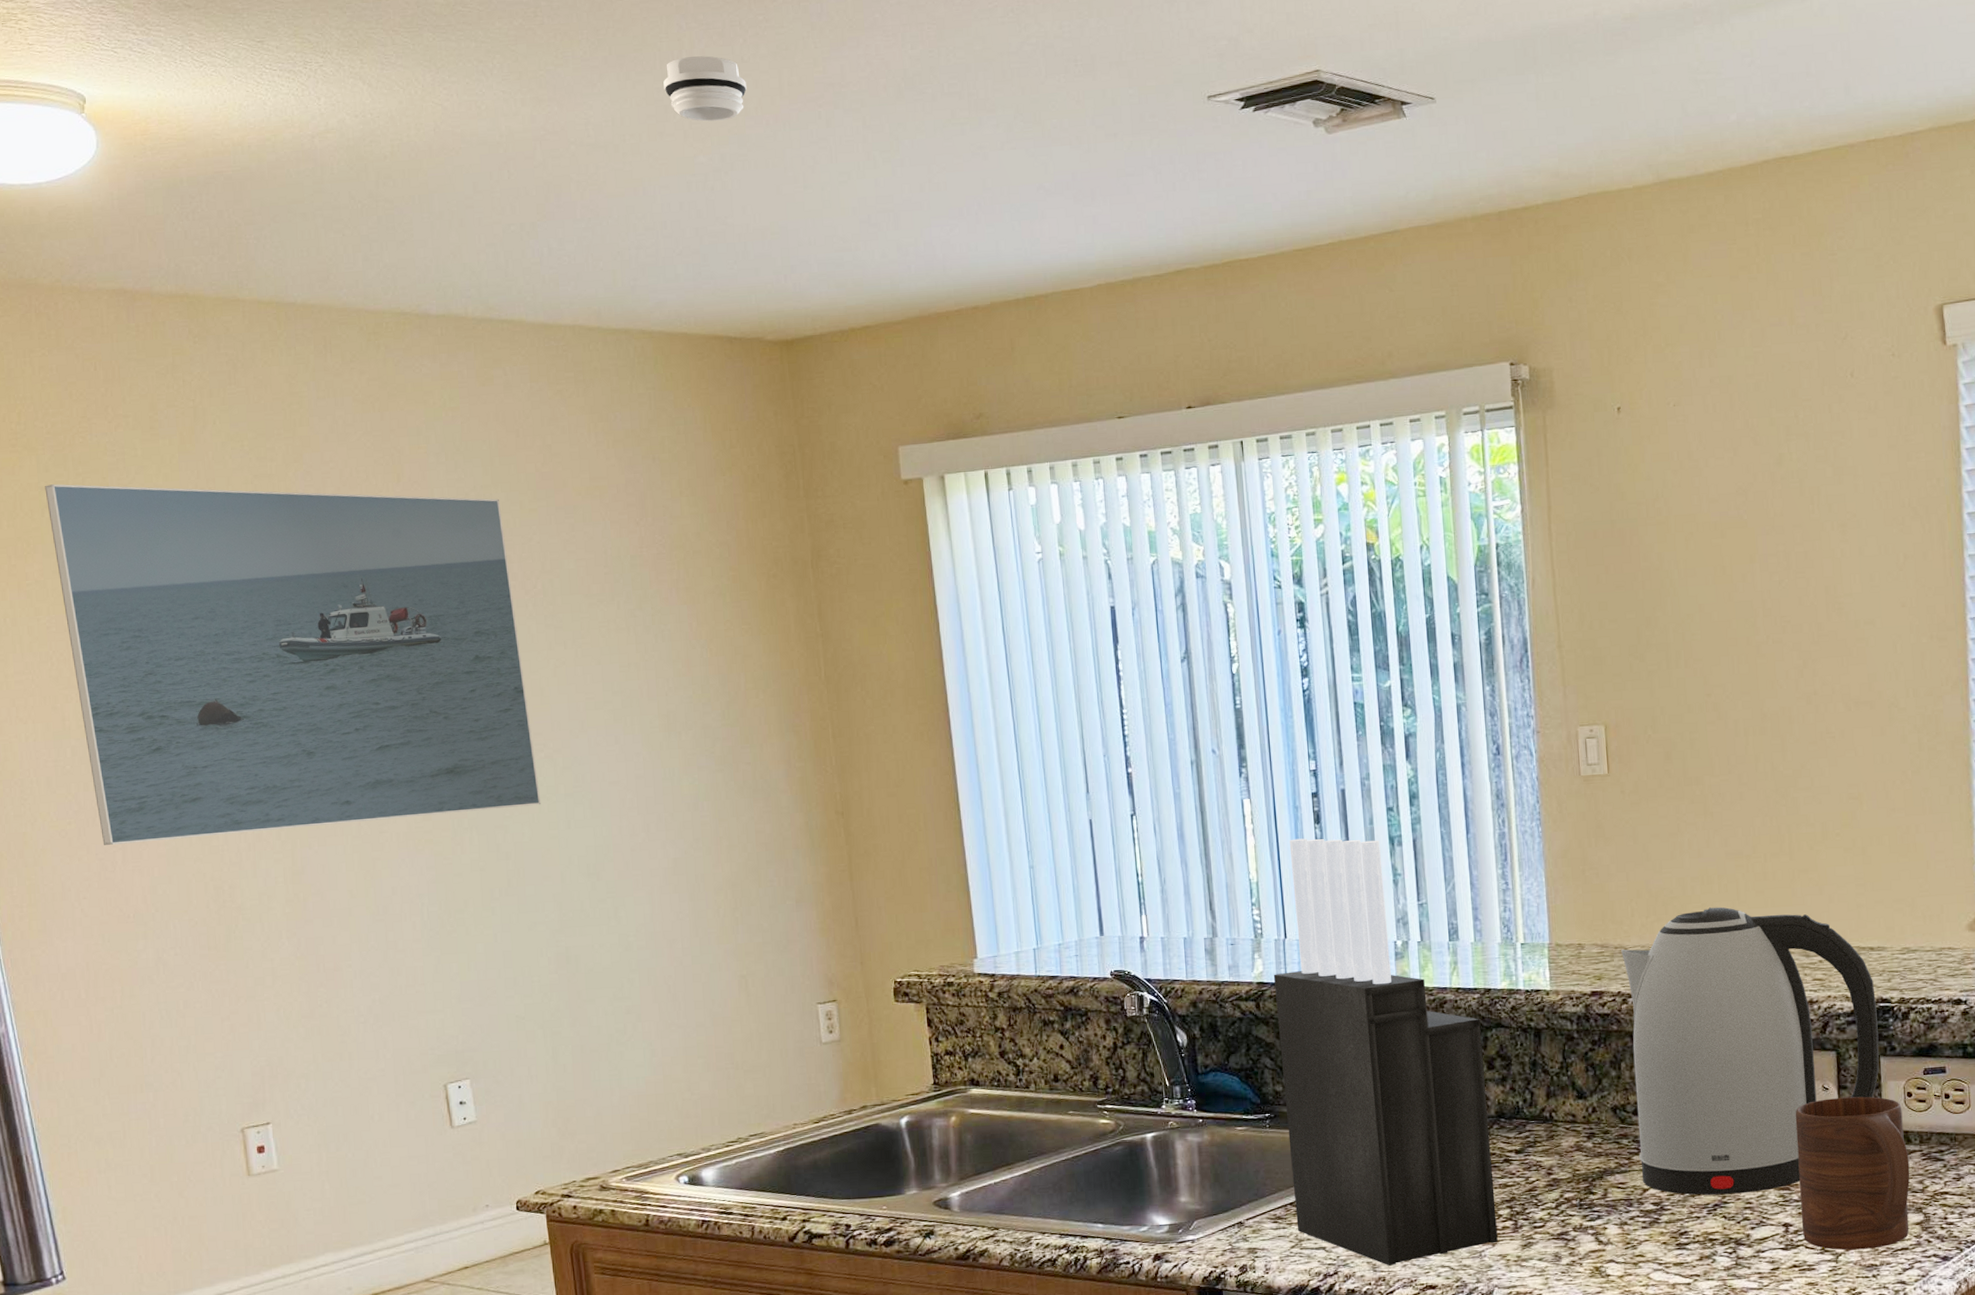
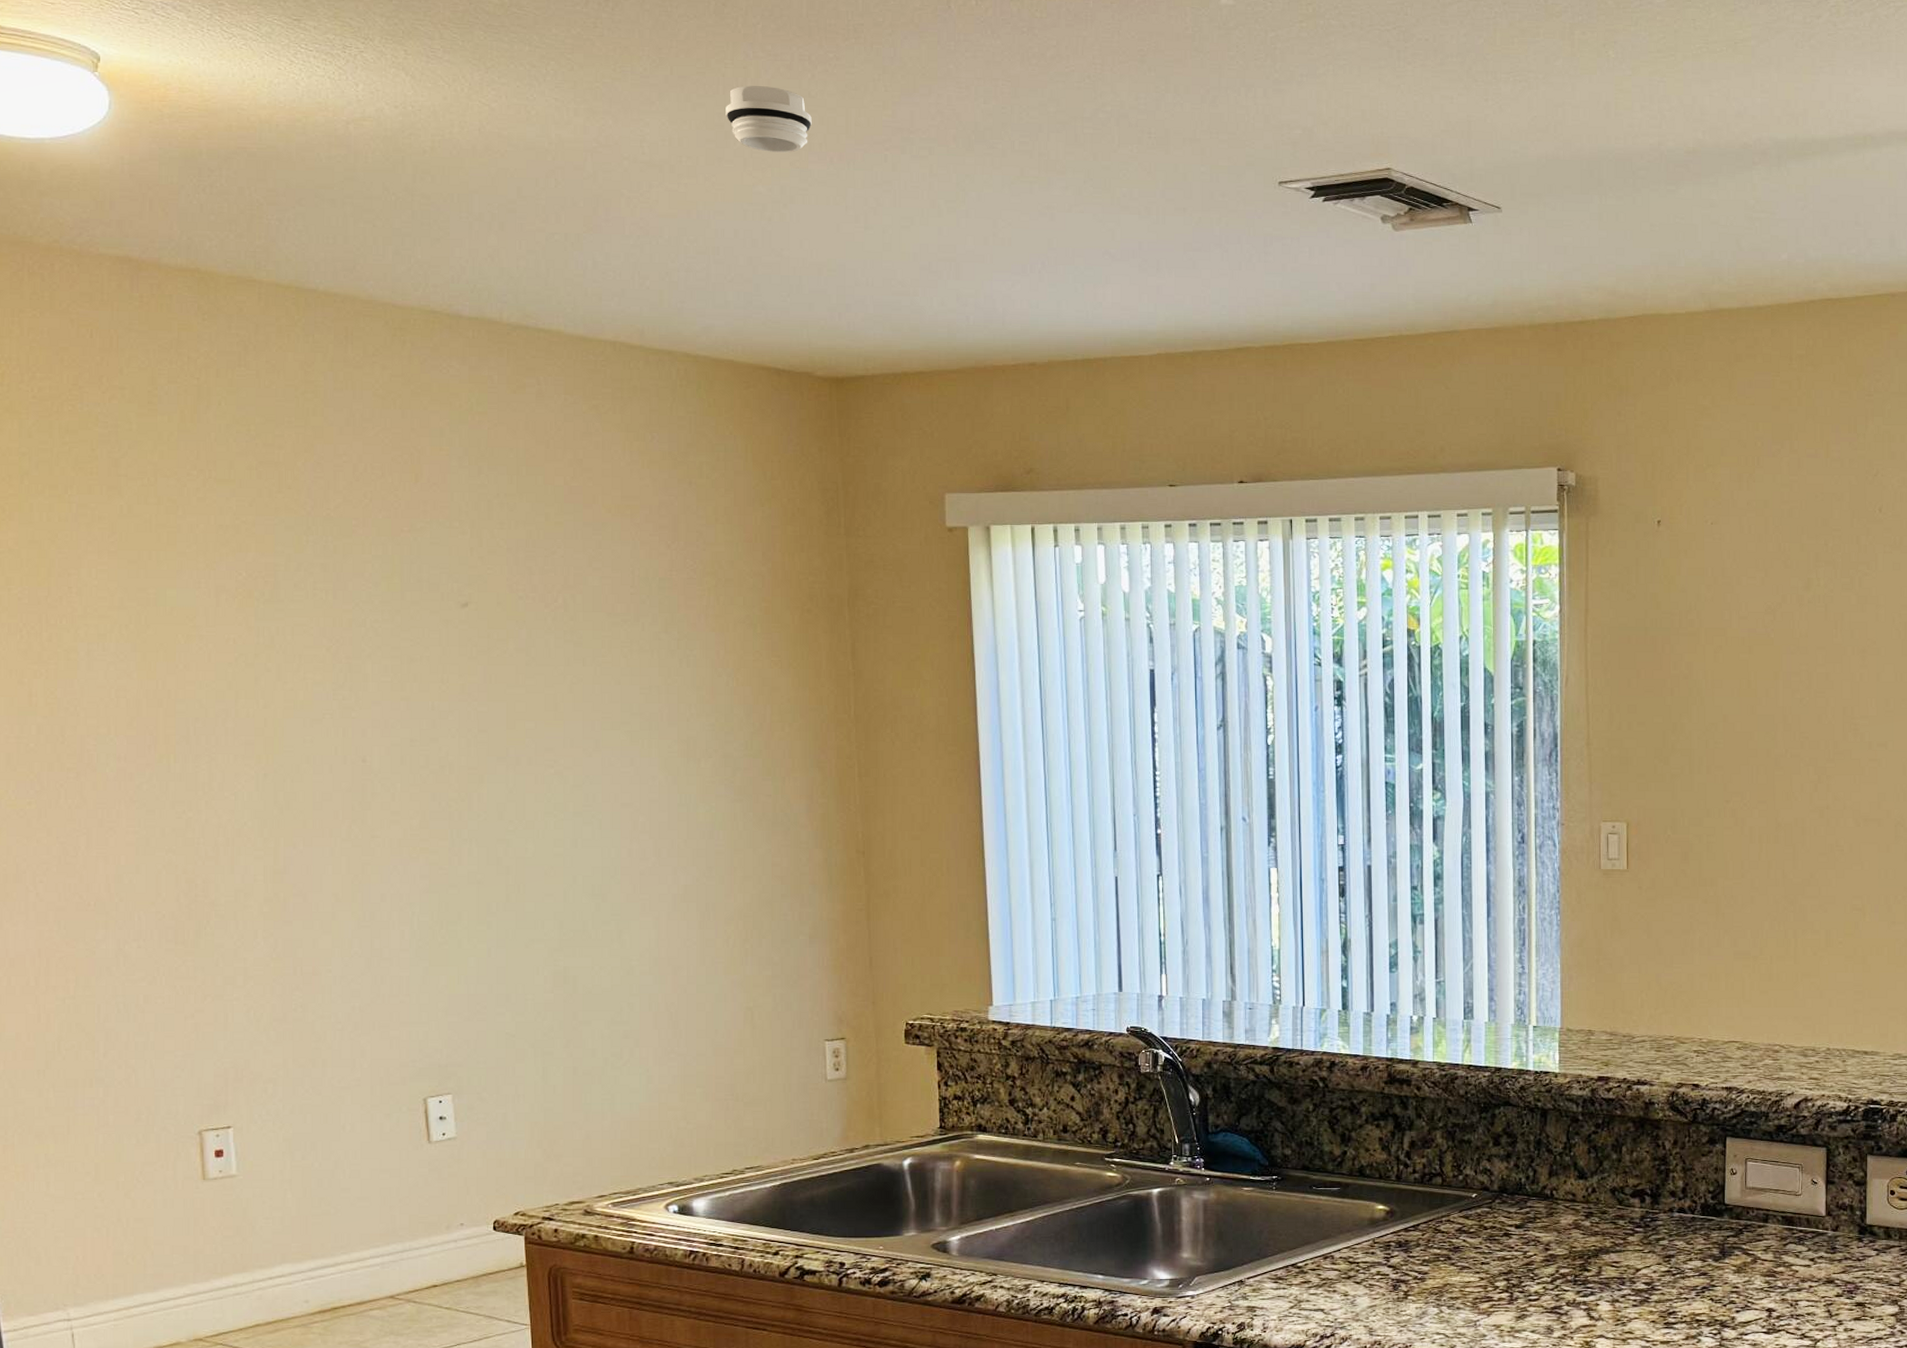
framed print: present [45,484,542,845] -> none [26,451,548,829]
knife block: present [1273,838,1498,1266] -> none [1289,910,1493,1331]
kettle: present [1621,907,1880,1195] -> none [1629,1003,1867,1278]
cup: present [1795,1096,1910,1251] -> none [1784,1192,1888,1337]

